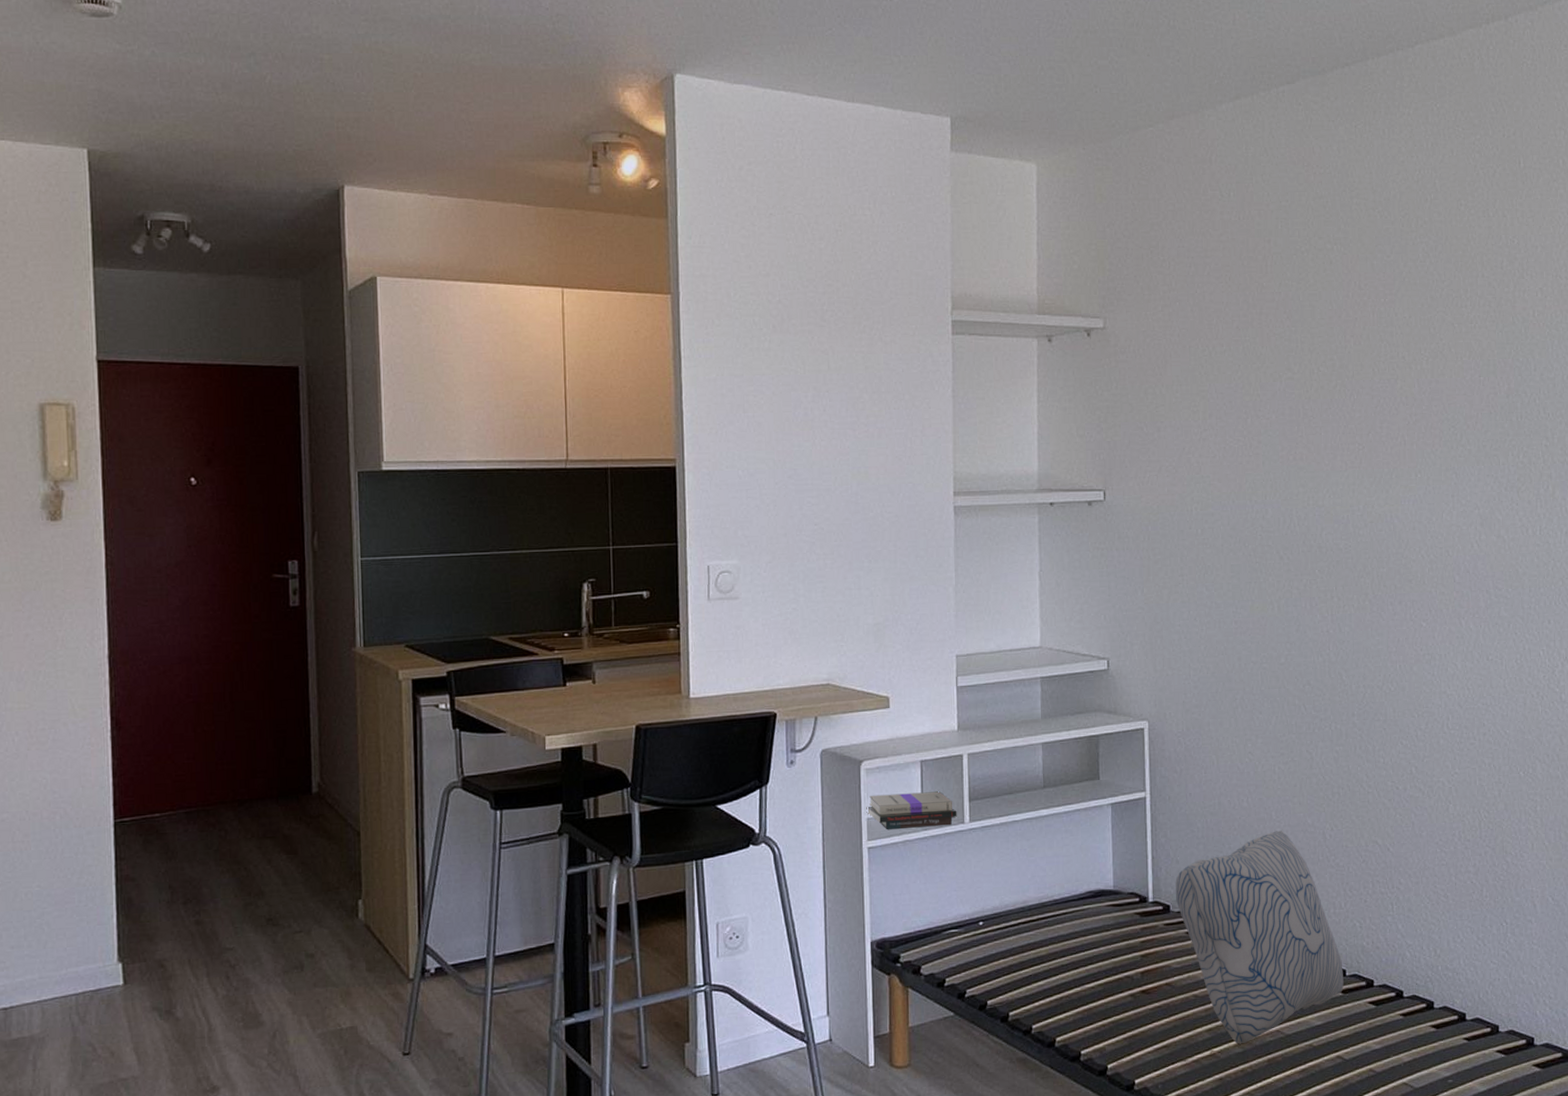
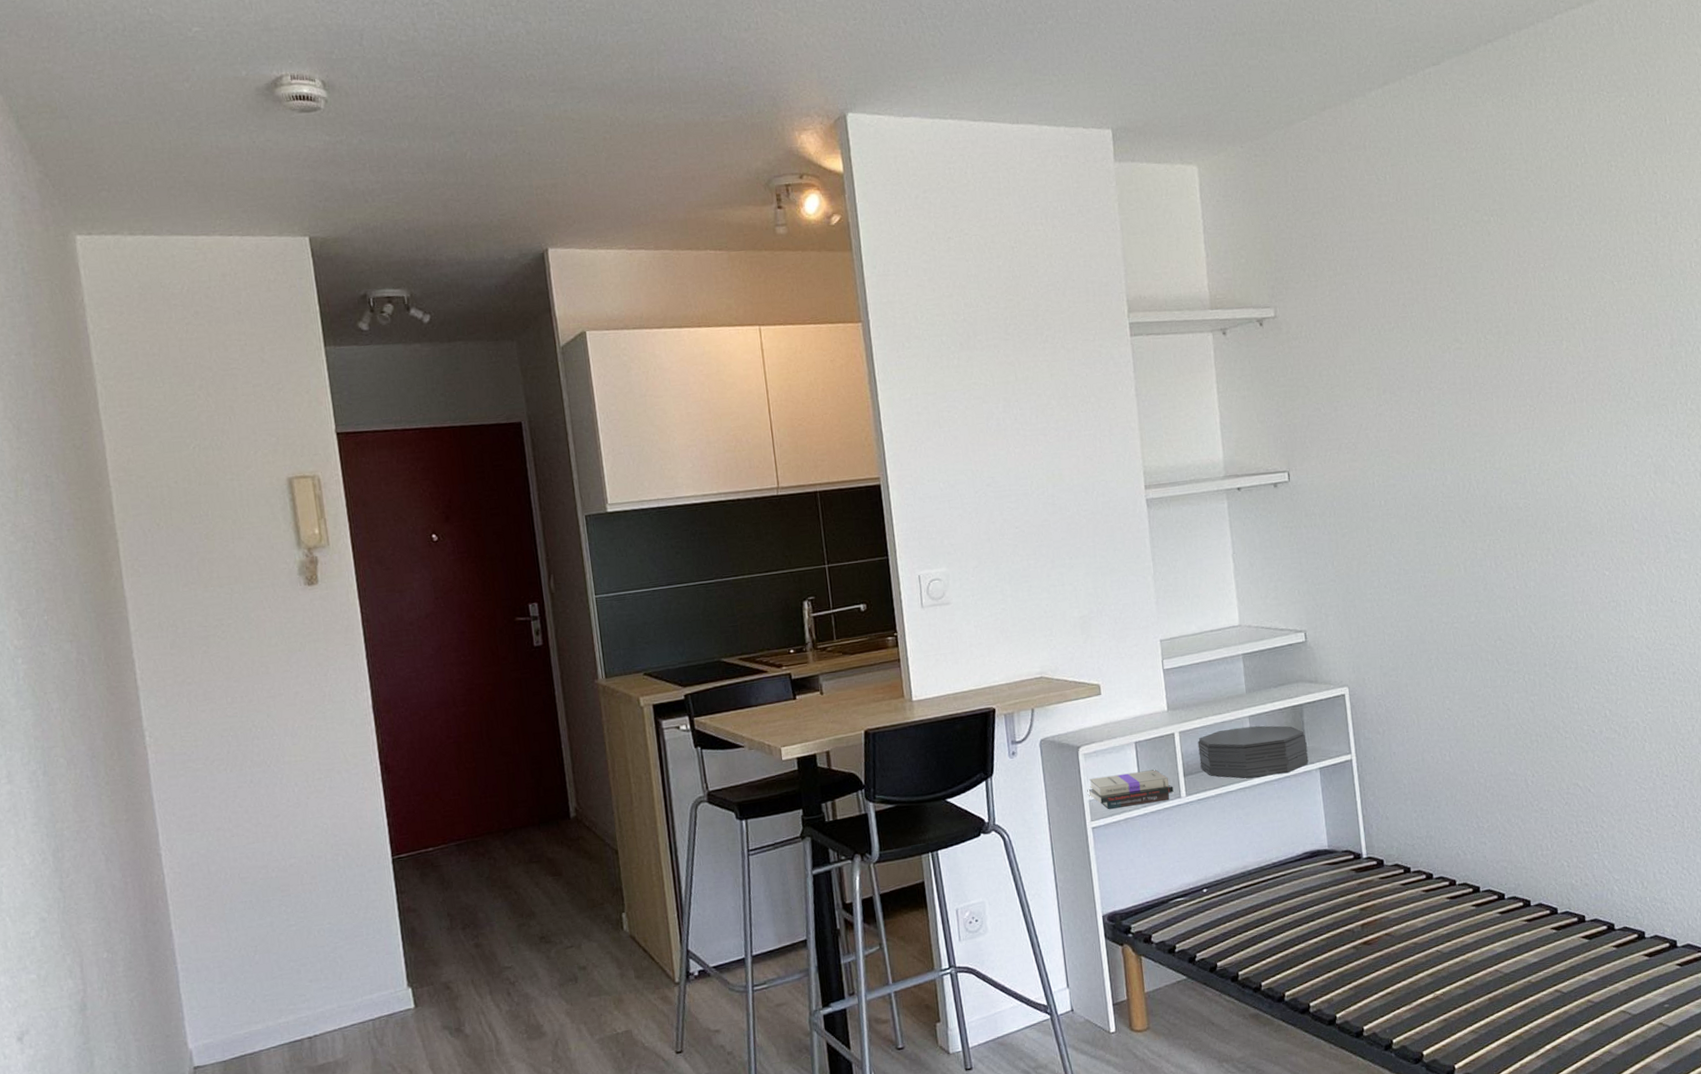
decorative box: none [986,754,1101,808] -> present [1197,725,1309,778]
cushion: present [1175,830,1344,1045] -> none [1387,780,1557,986]

